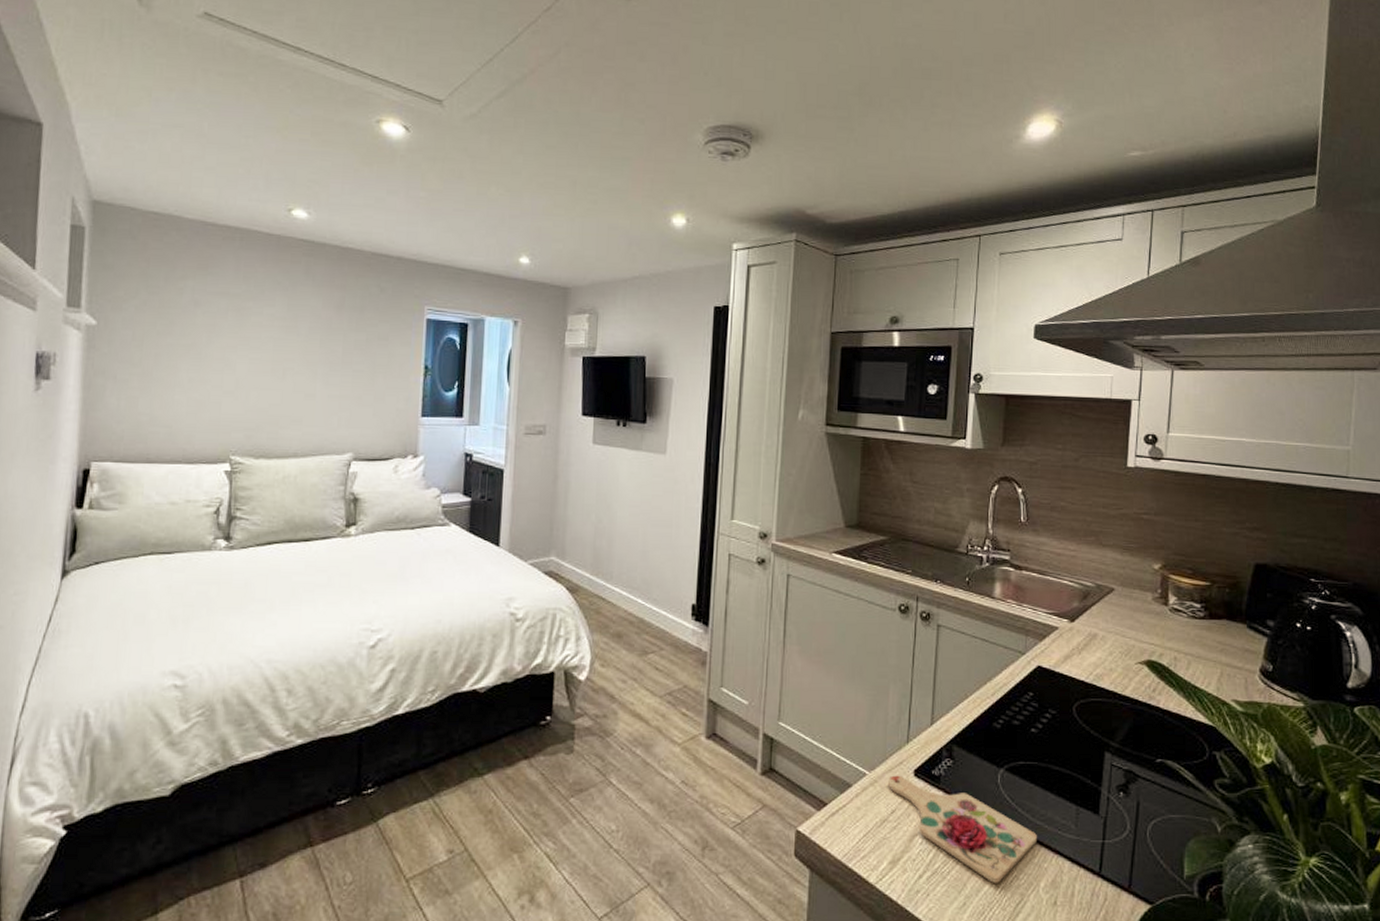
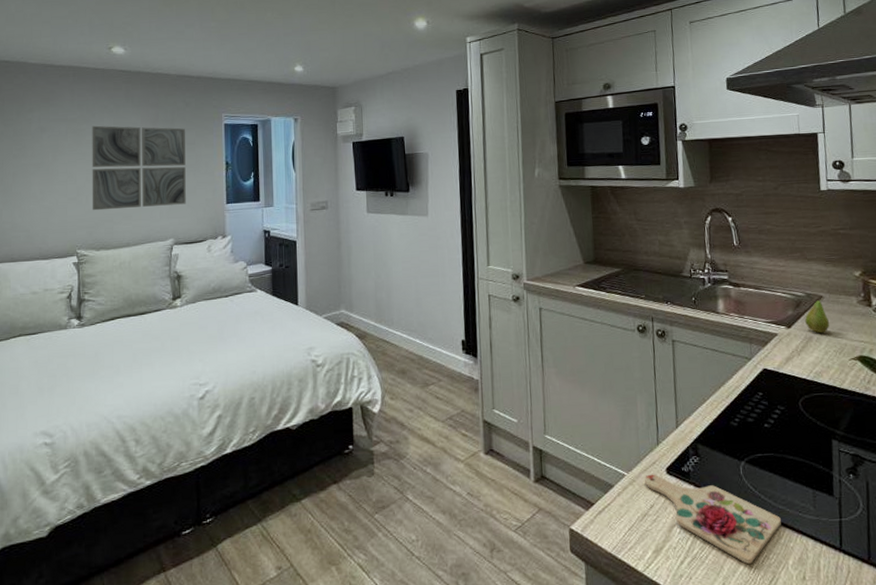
wall art: none [252,304,377,412] -> present [92,125,186,211]
fruit: none [1091,589,1119,631] -> present [805,296,830,334]

